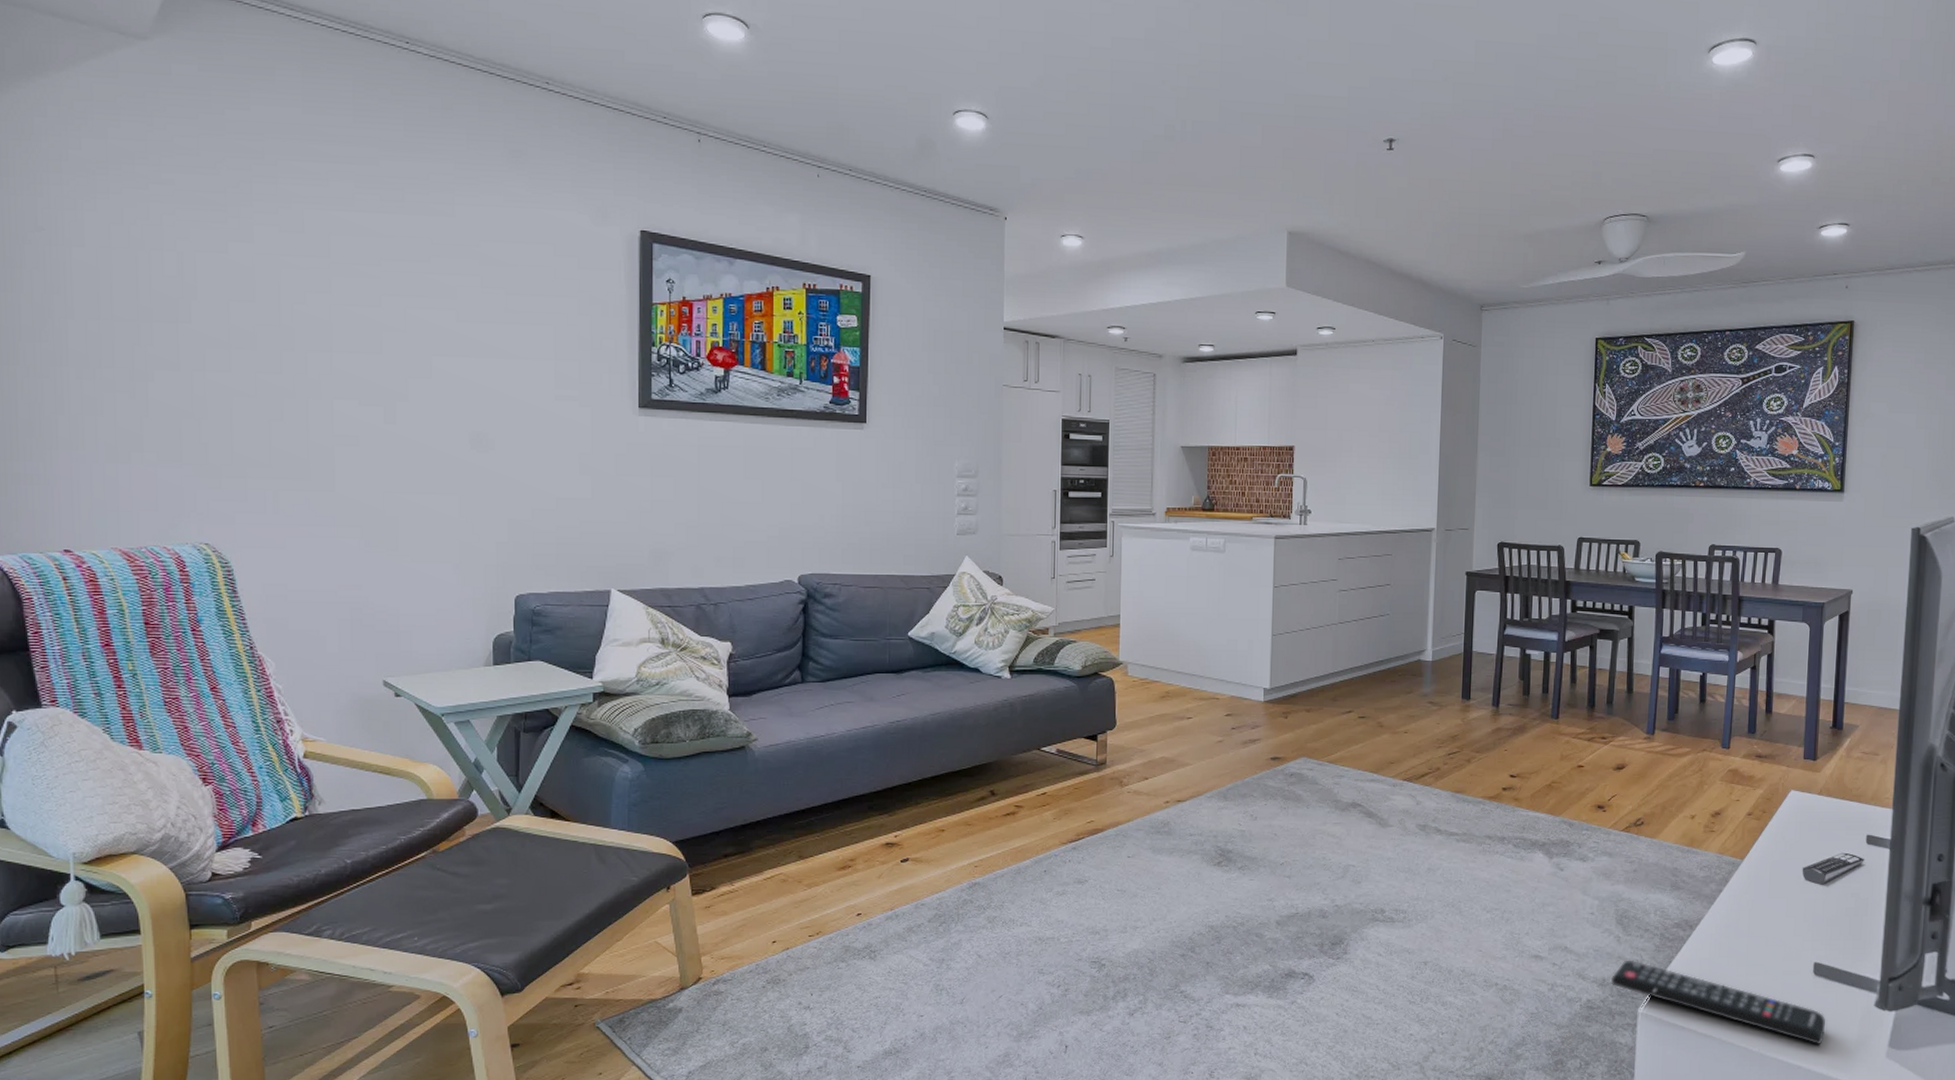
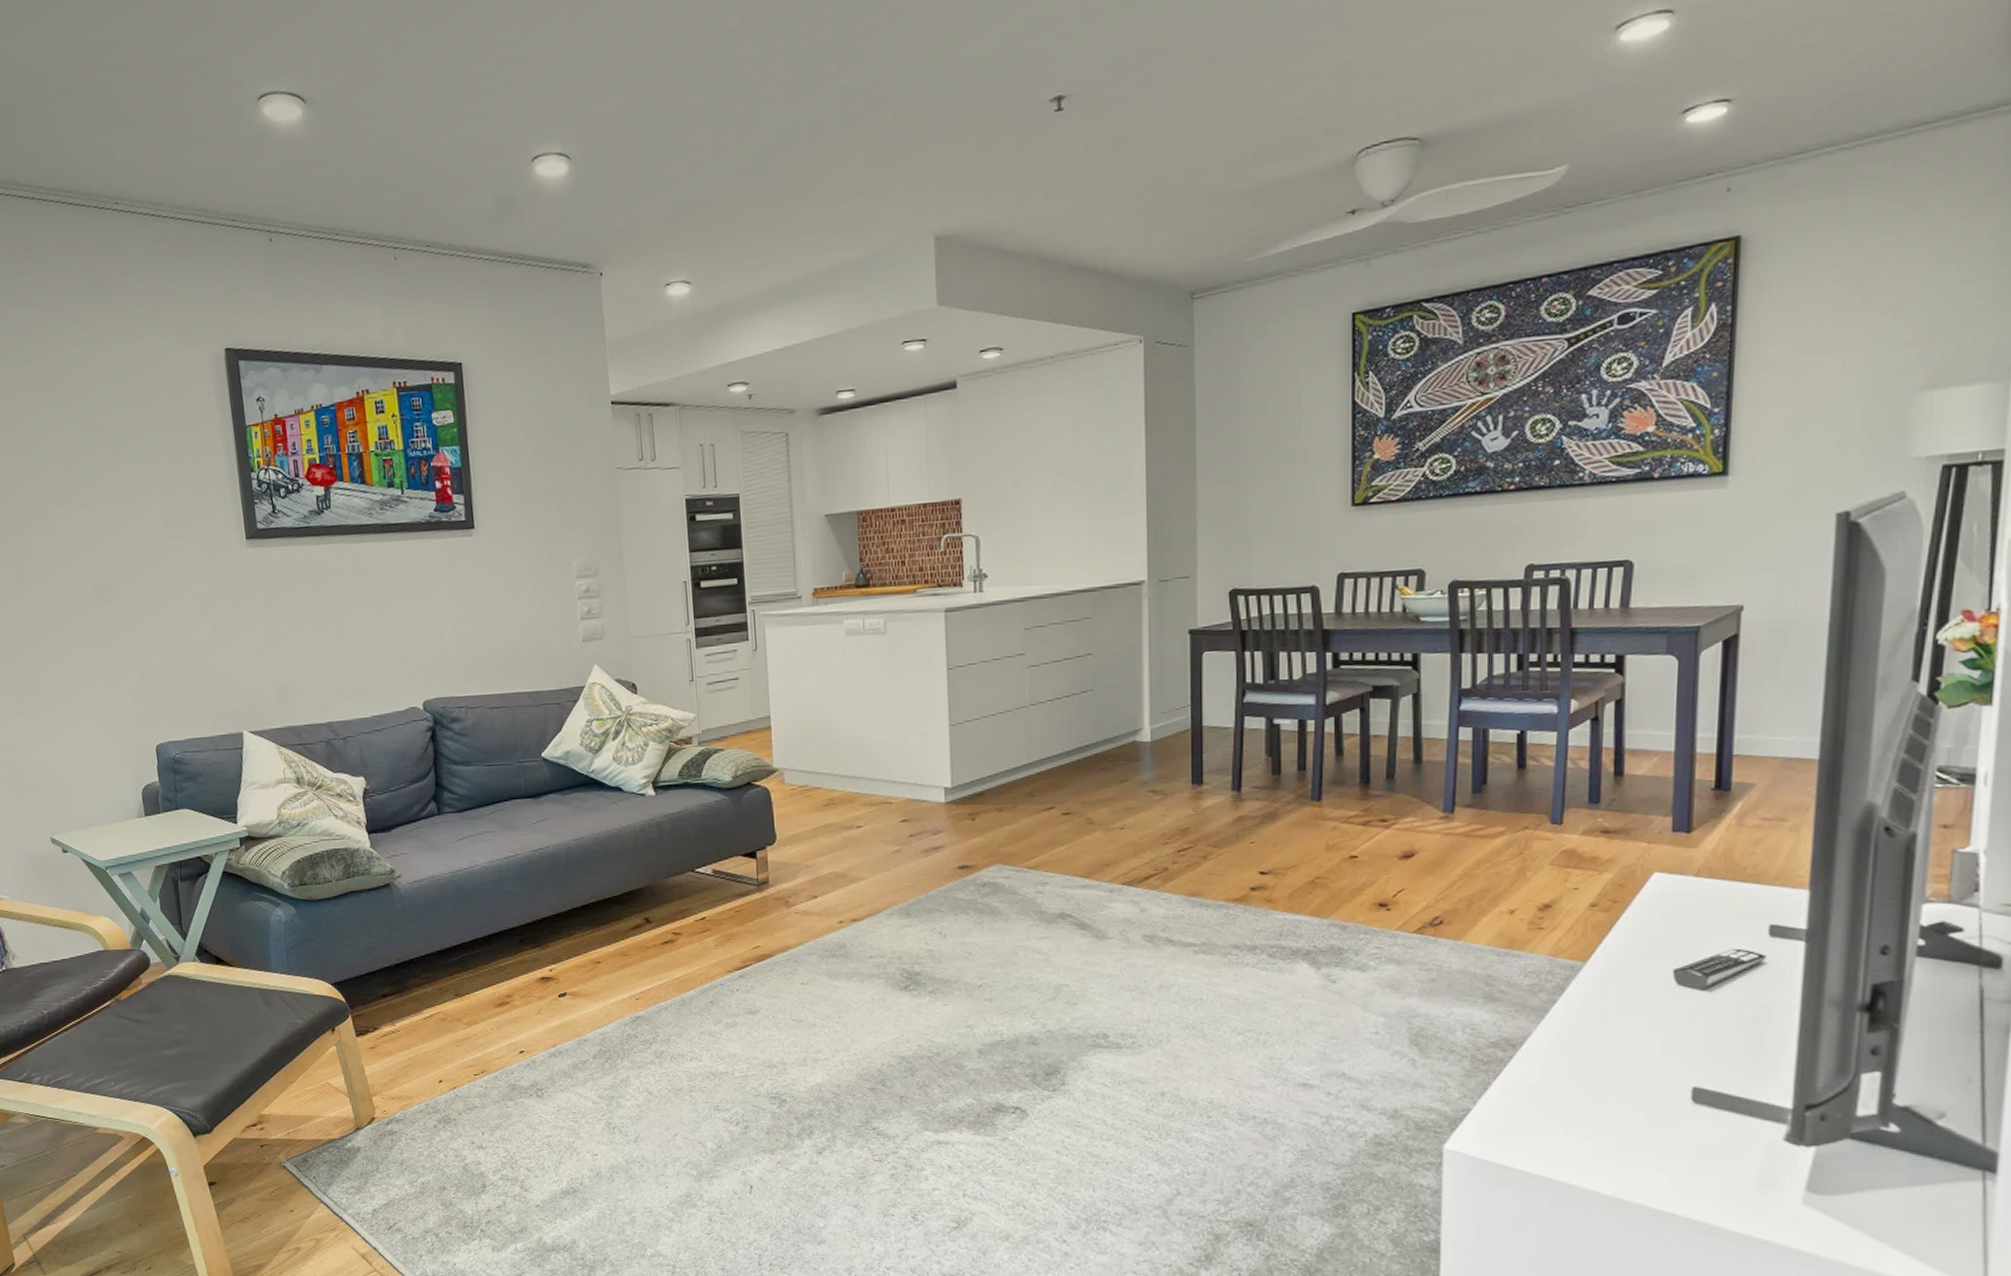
remote control: present [1610,959,1826,1045] -> none [1404,1087,1712,1189]

